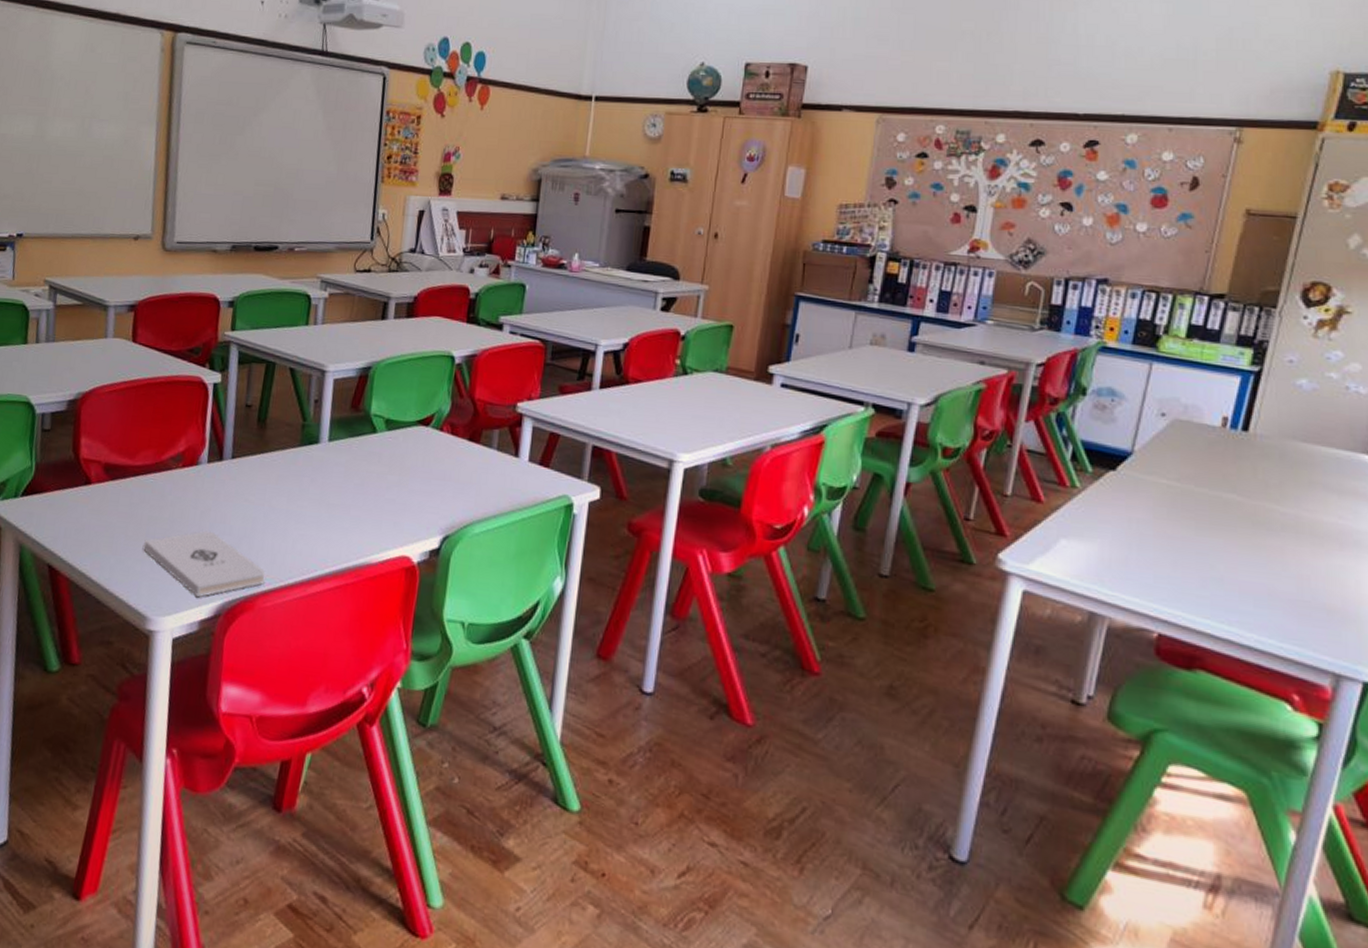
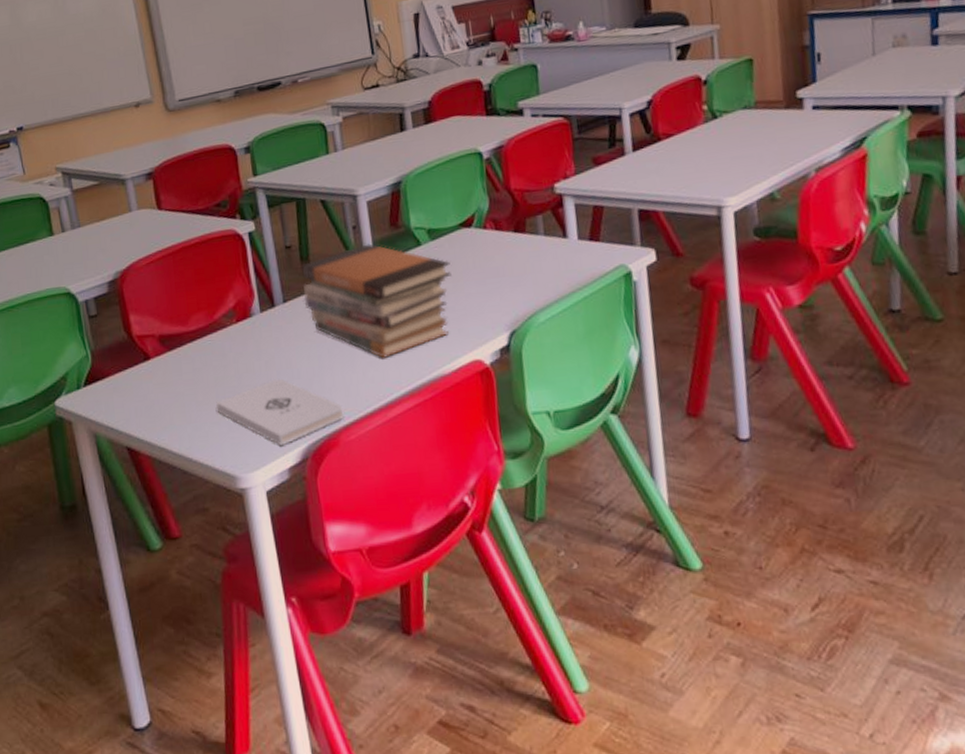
book stack: none [251,420,401,534] -> present [302,243,452,358]

